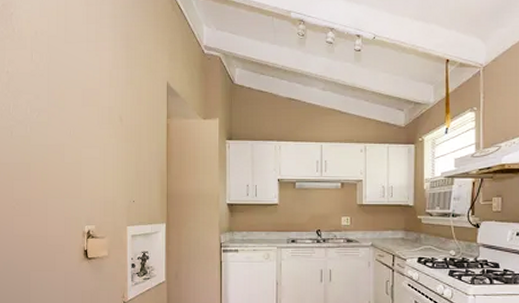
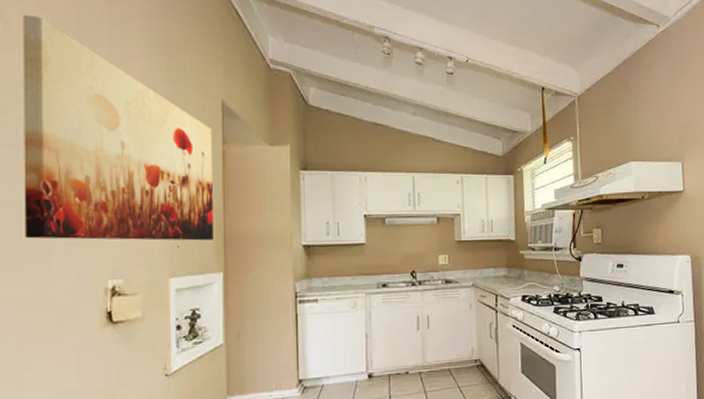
wall art: none [30,20,159,197] -> present [22,14,213,241]

